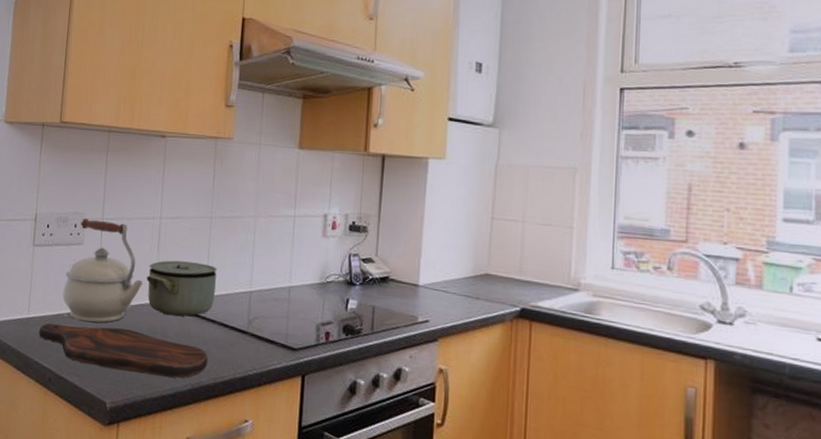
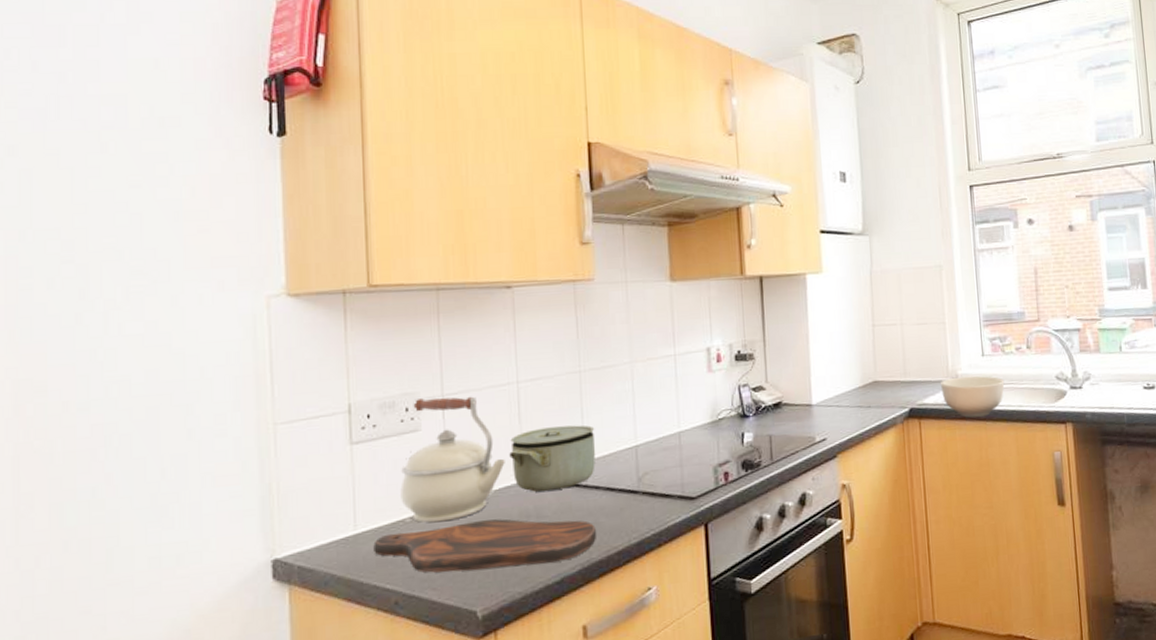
bowl: none [558,285,635,333] -> present [940,376,1005,418]

